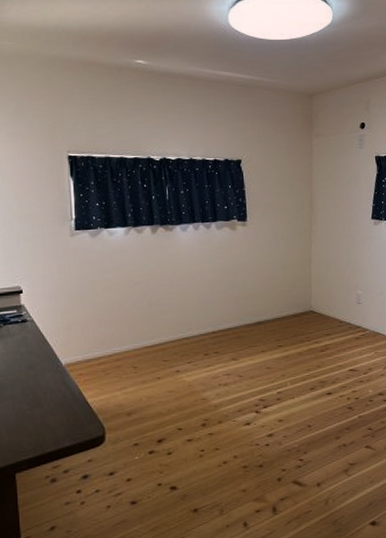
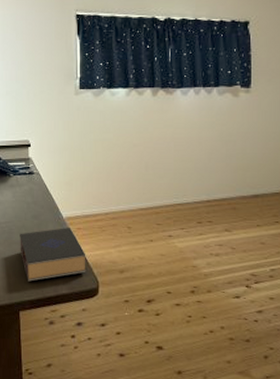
book: none [13,375,91,439] -> present [20,228,86,282]

